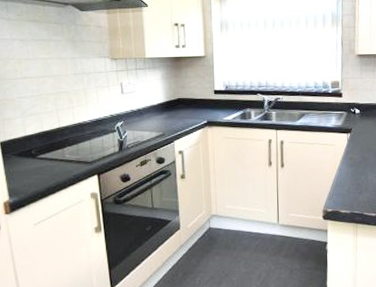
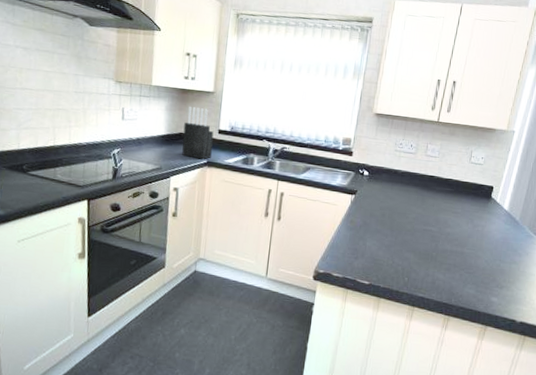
knife block: none [181,72,210,121] -> present [182,106,214,160]

